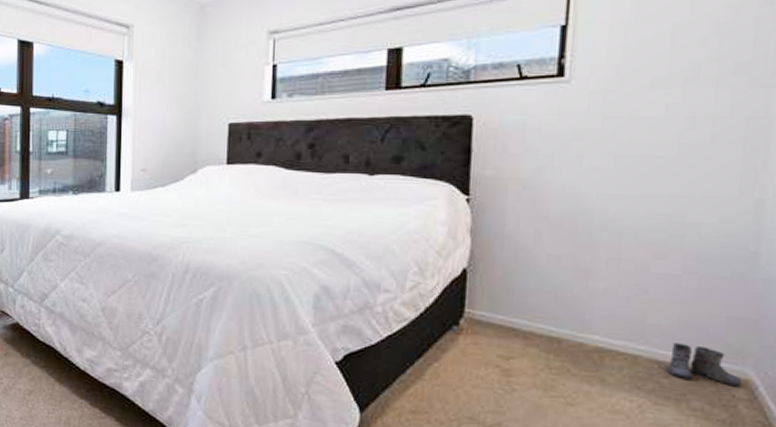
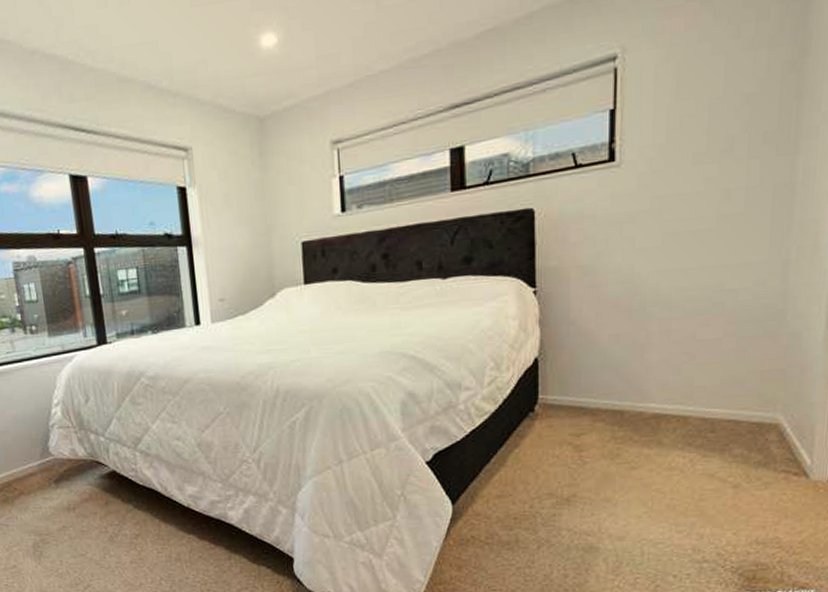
boots: present [657,343,743,387] -> none [705,400,774,432]

